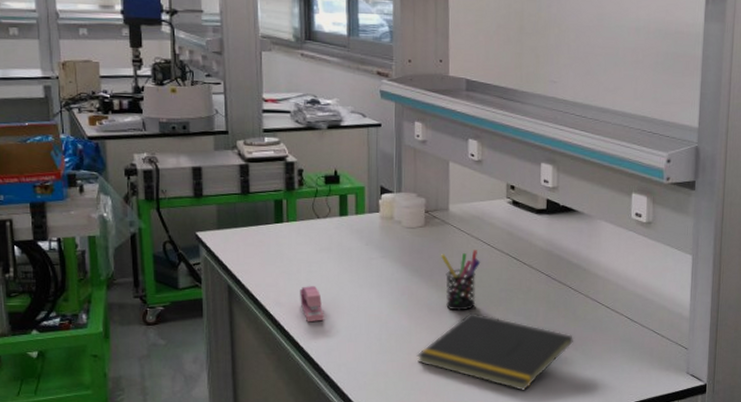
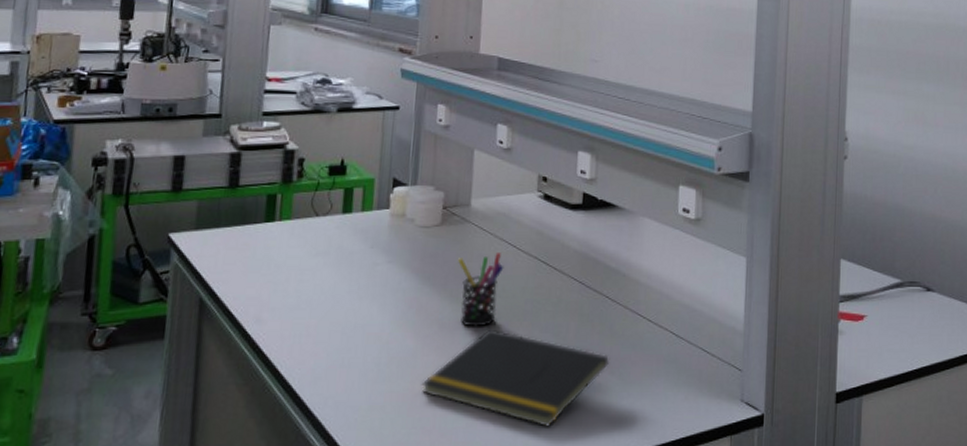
stapler: present [300,286,324,322] -> none [285,298,313,344]

